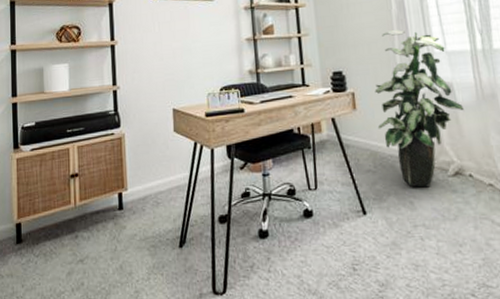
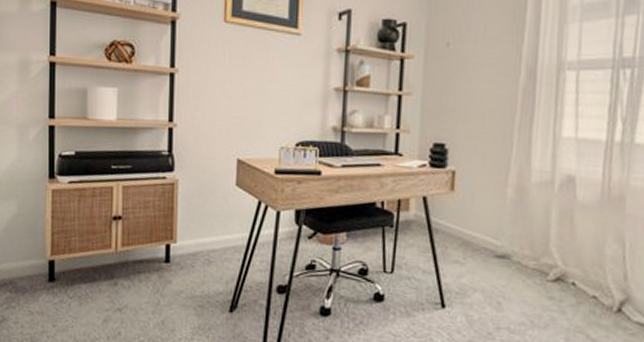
indoor plant: present [374,30,465,188] -> none [475,103,583,290]

